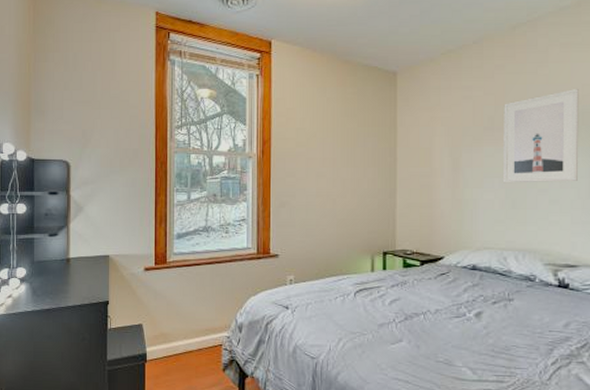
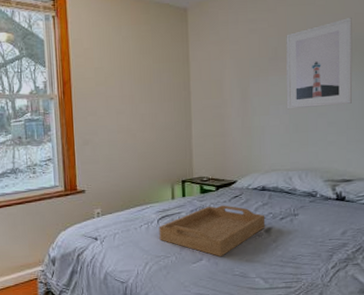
serving tray: none [355,282,475,340] -> present [159,205,266,257]

